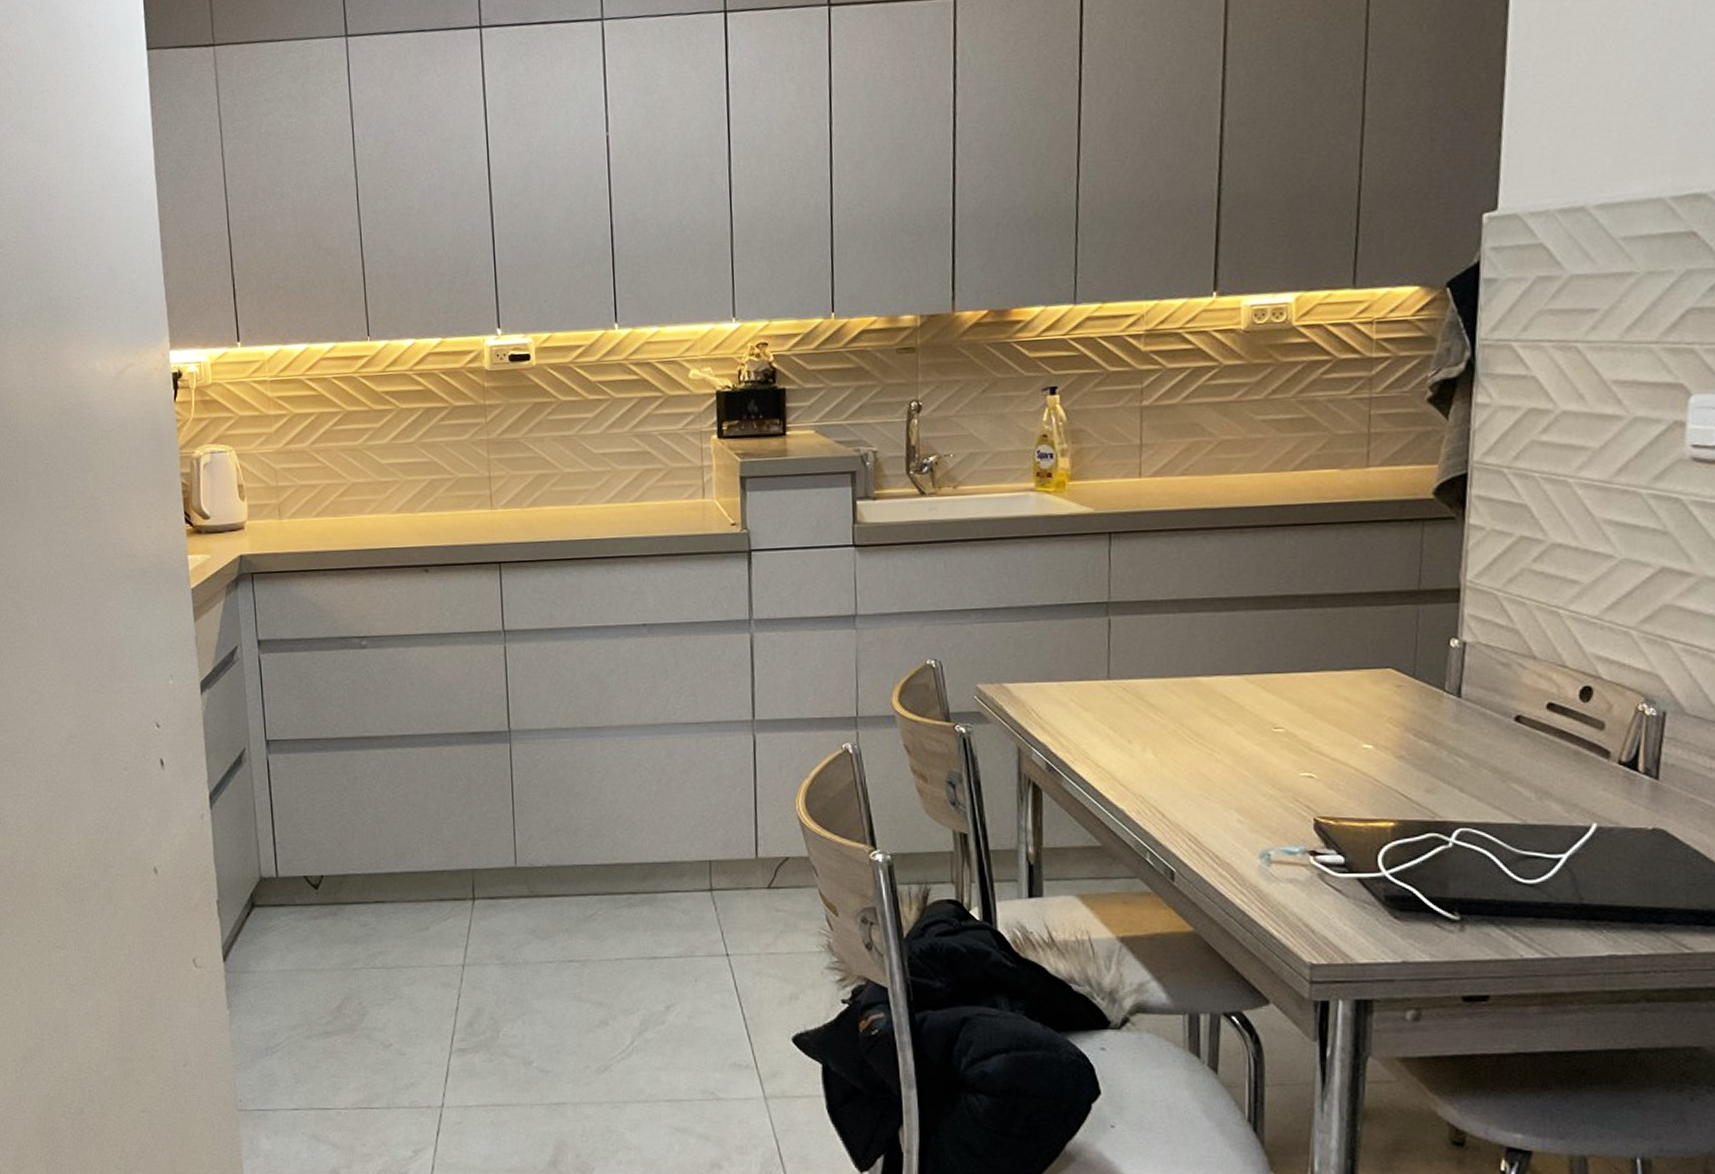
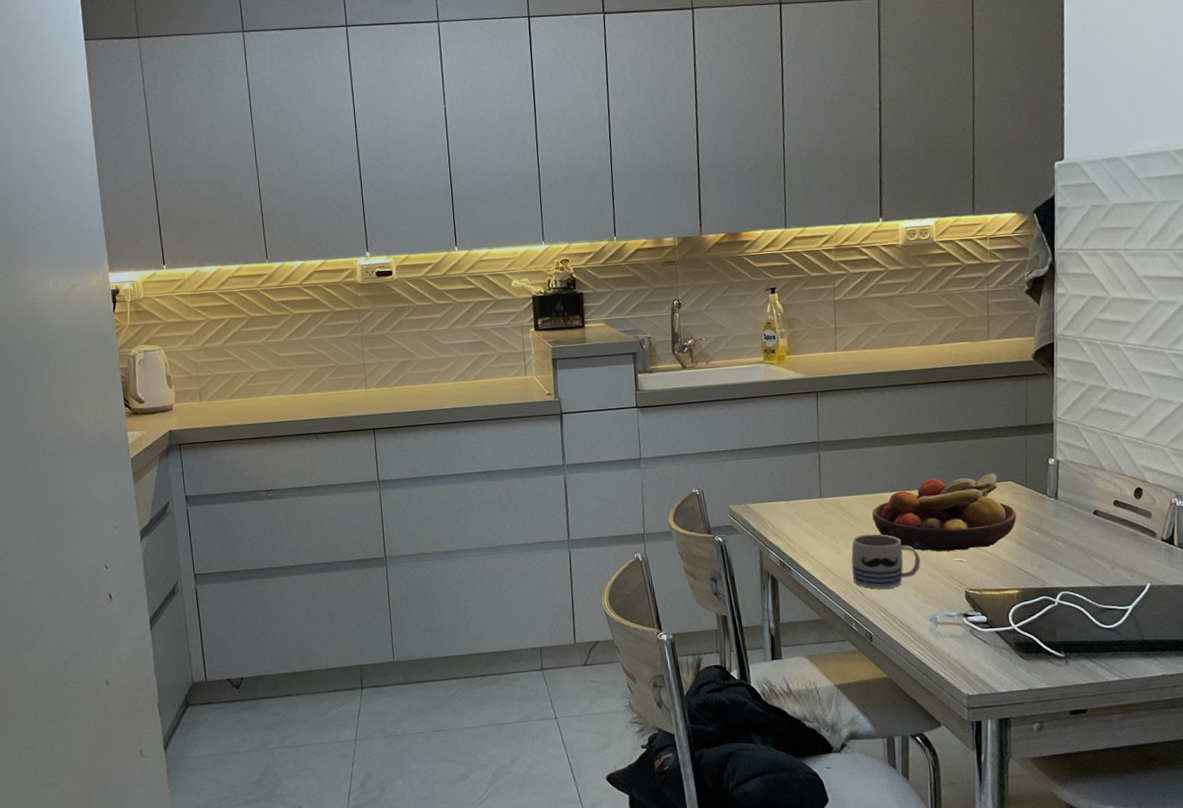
mug: none [1148,733,1250,809] -> present [851,534,921,589]
fruit bowl: none [1182,657,1397,763] -> present [872,473,1017,552]

